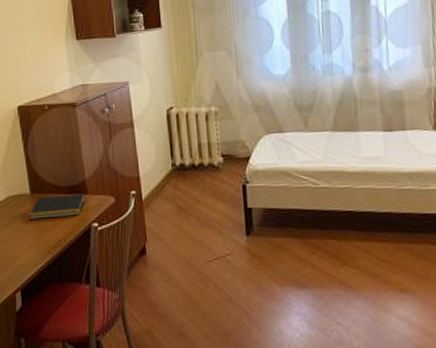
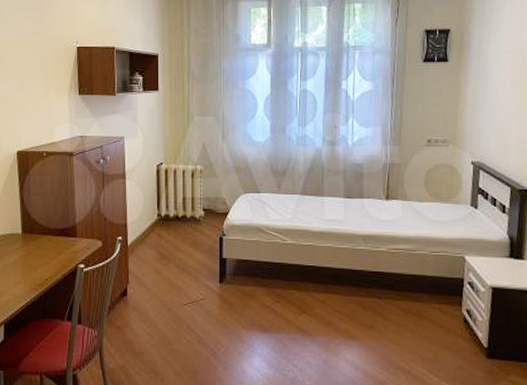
notepad: present [29,193,85,219] -> none [18,236,74,258]

